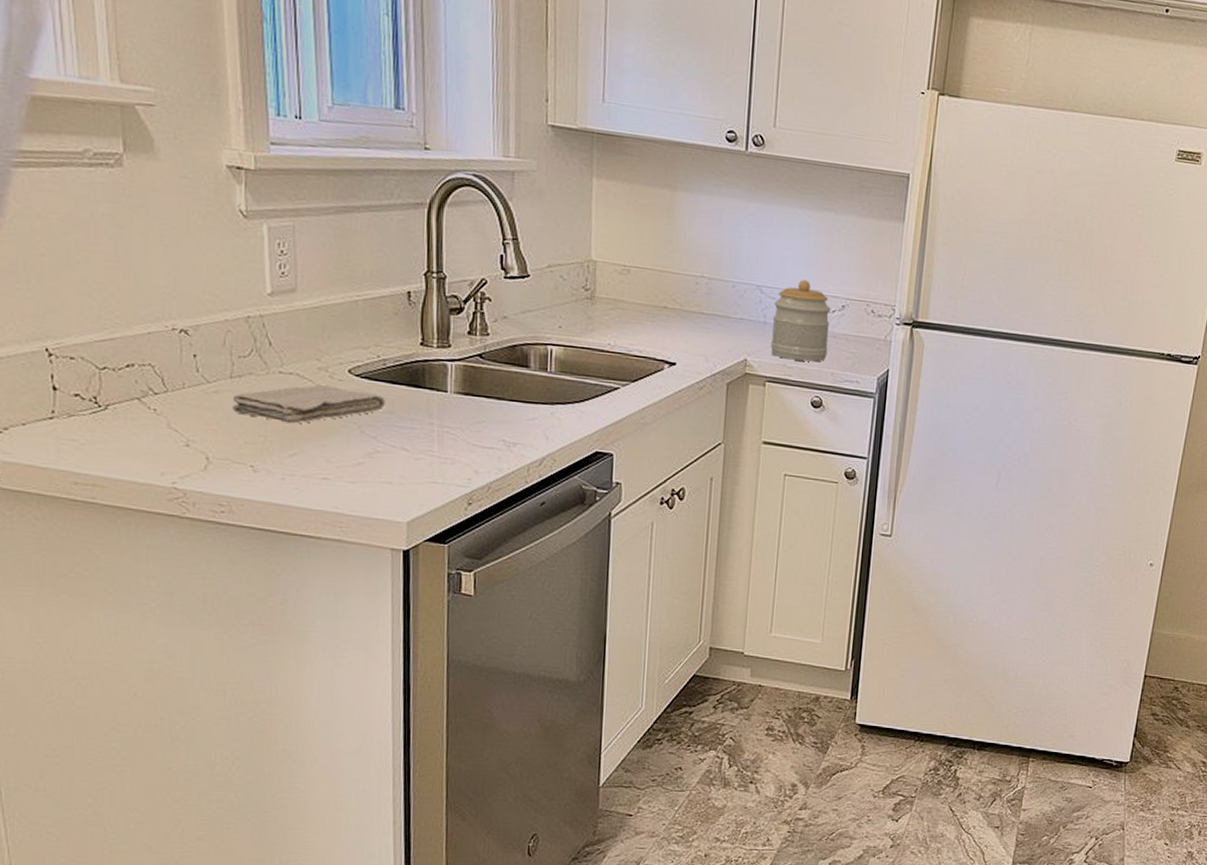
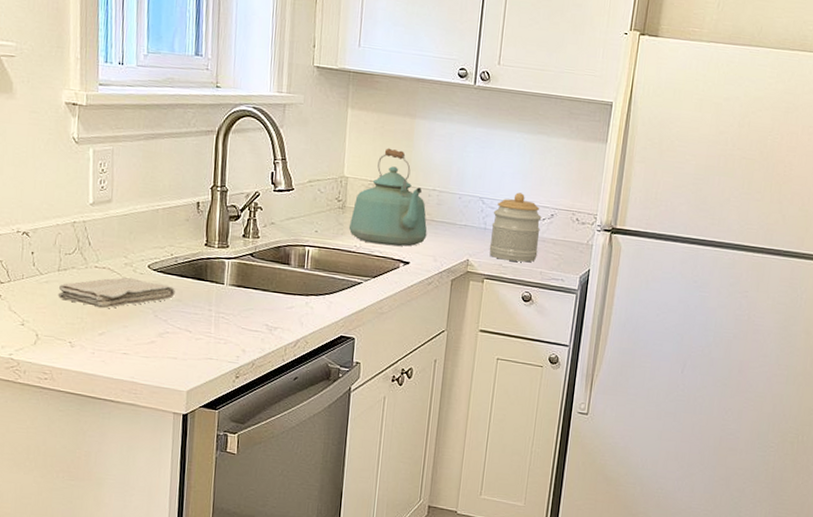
kettle: none [600,226,696,345] -> present [348,148,427,247]

